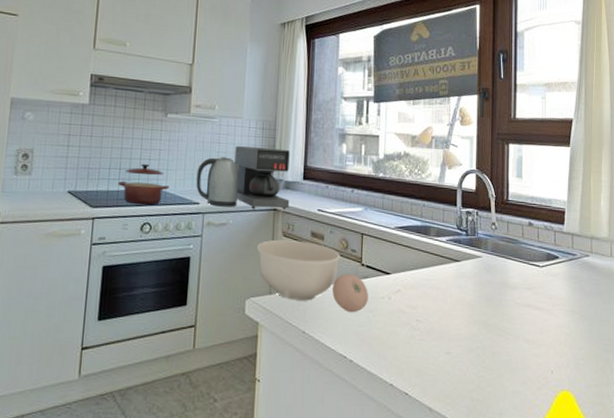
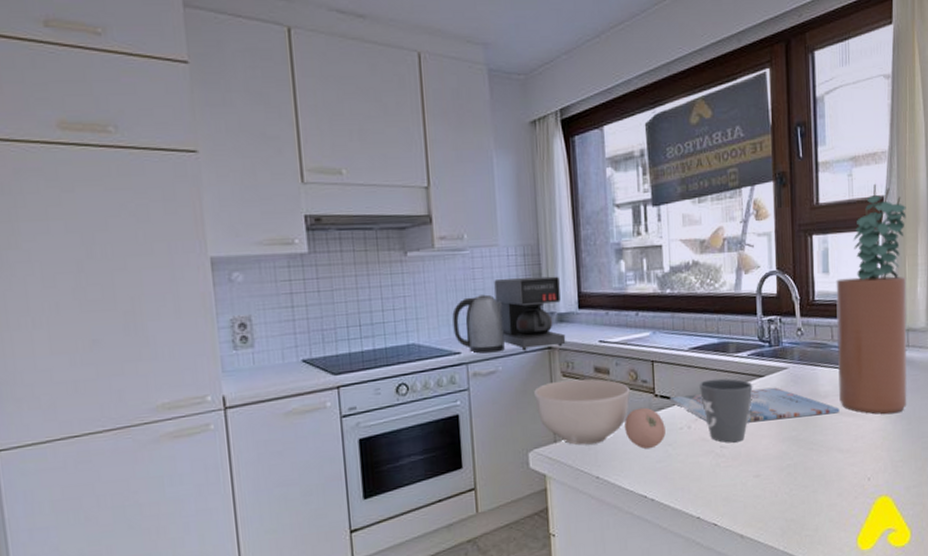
saucepan: present [118,163,170,206] -> none [361,315,423,365]
magazine: none [374,268,527,305] -> present [669,387,840,422]
mug: none [402,257,449,318] -> present [700,378,753,443]
vase: none [527,108,592,312] -> present [836,184,907,414]

